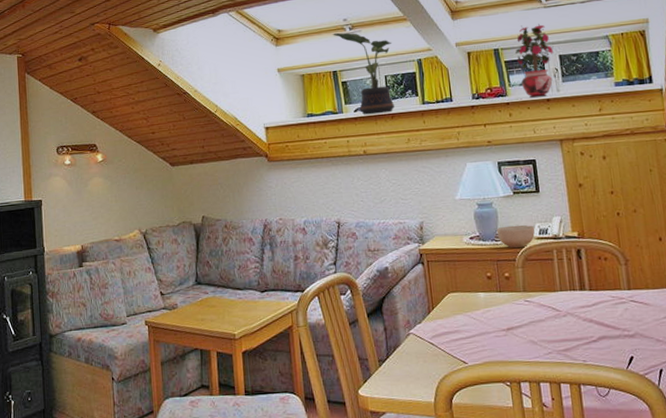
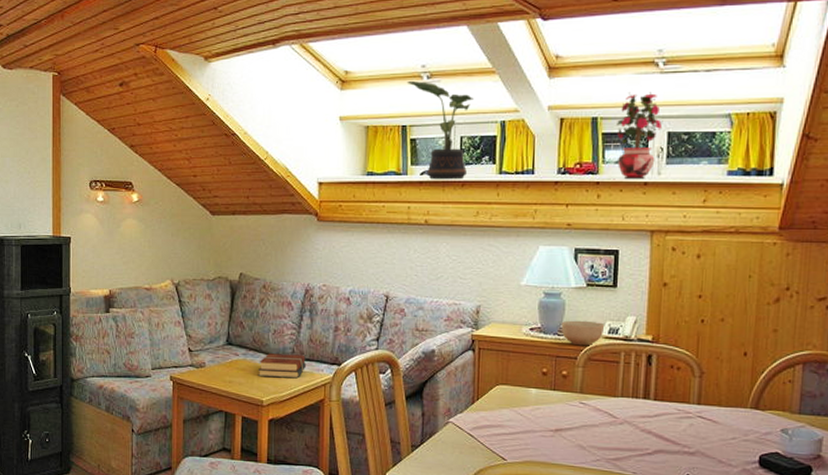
books: none [227,286,273,312] -> present [257,353,307,379]

